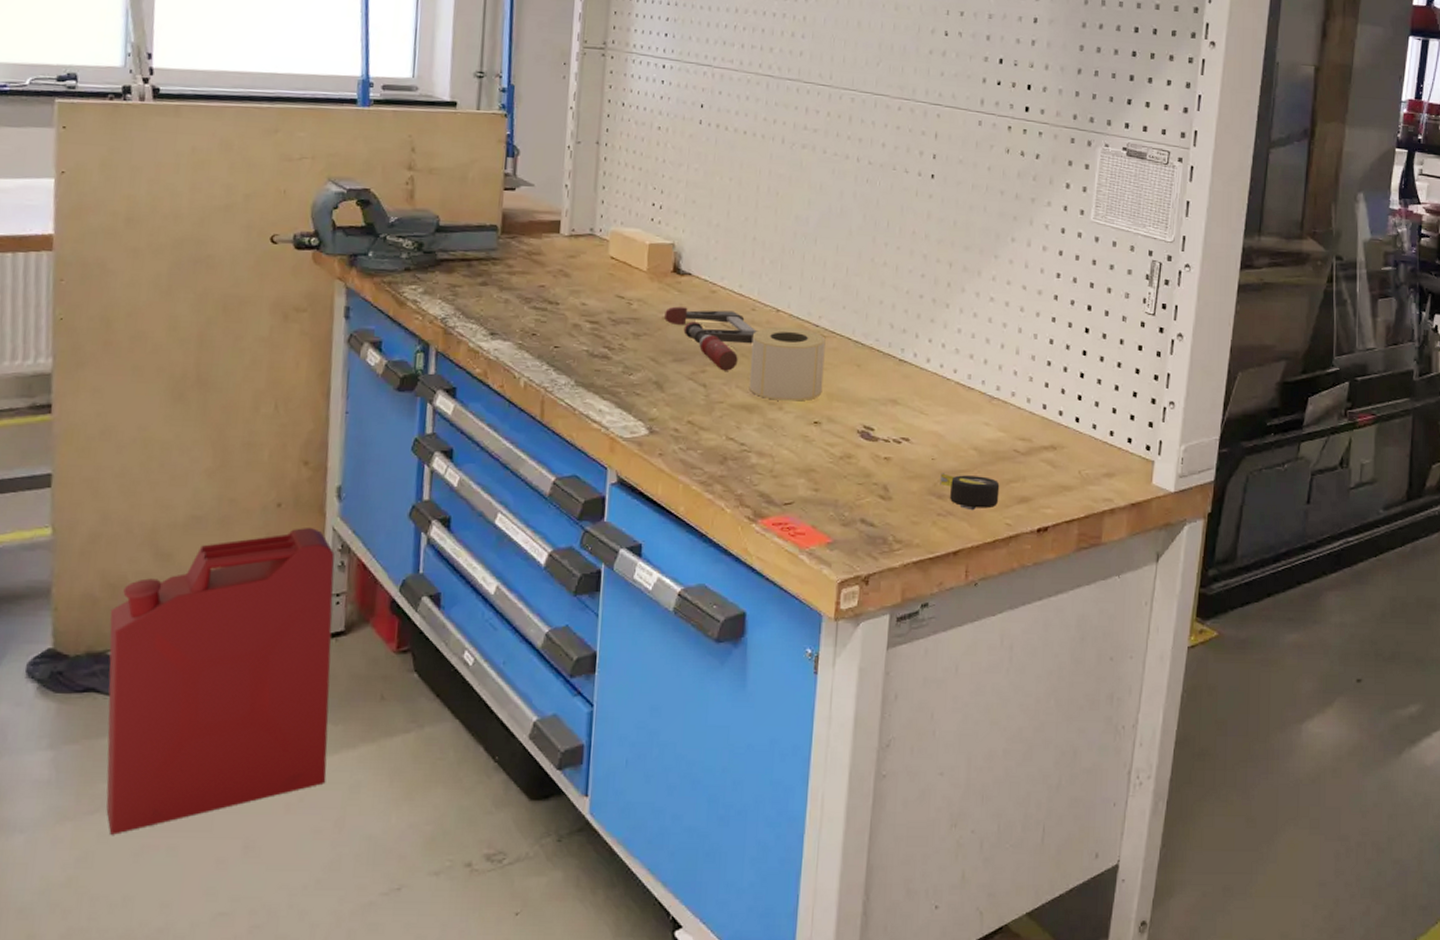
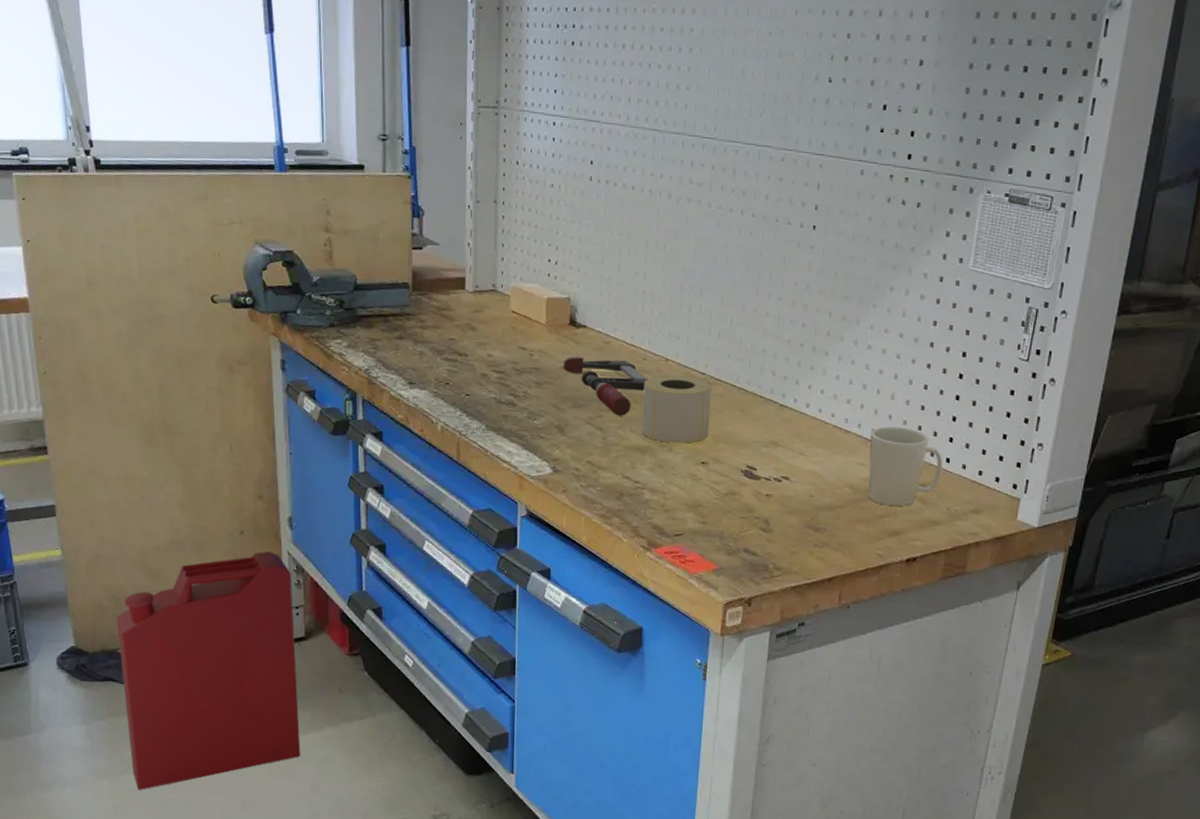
tape measure: present [940,473,1000,511] -> none [817,508,873,543]
mug: none [994,383,1072,471] -> present [868,426,943,507]

